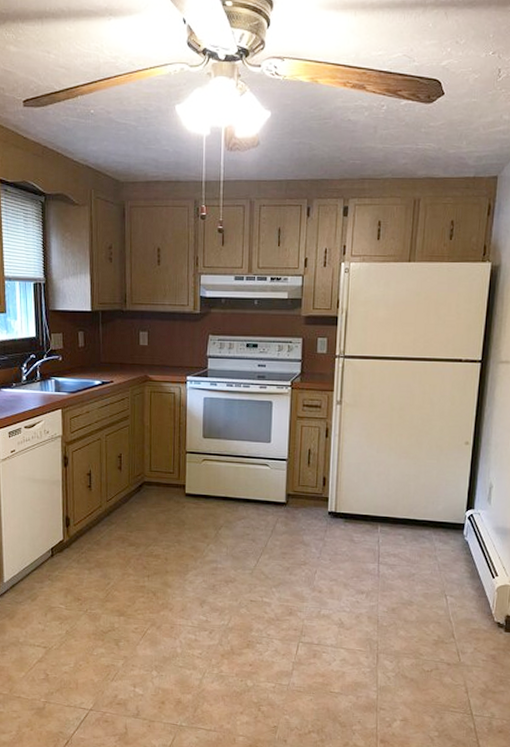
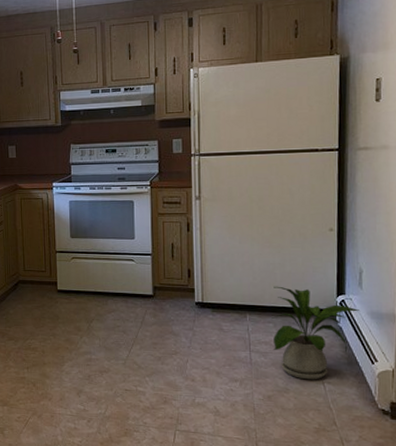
house plant: none [402,498,487,593] -> present [272,286,361,380]

